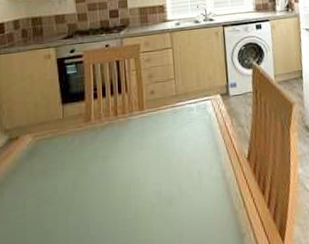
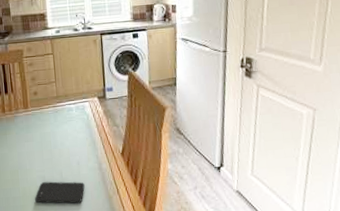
smartphone: none [149,195,207,225] -> present [35,181,85,204]

